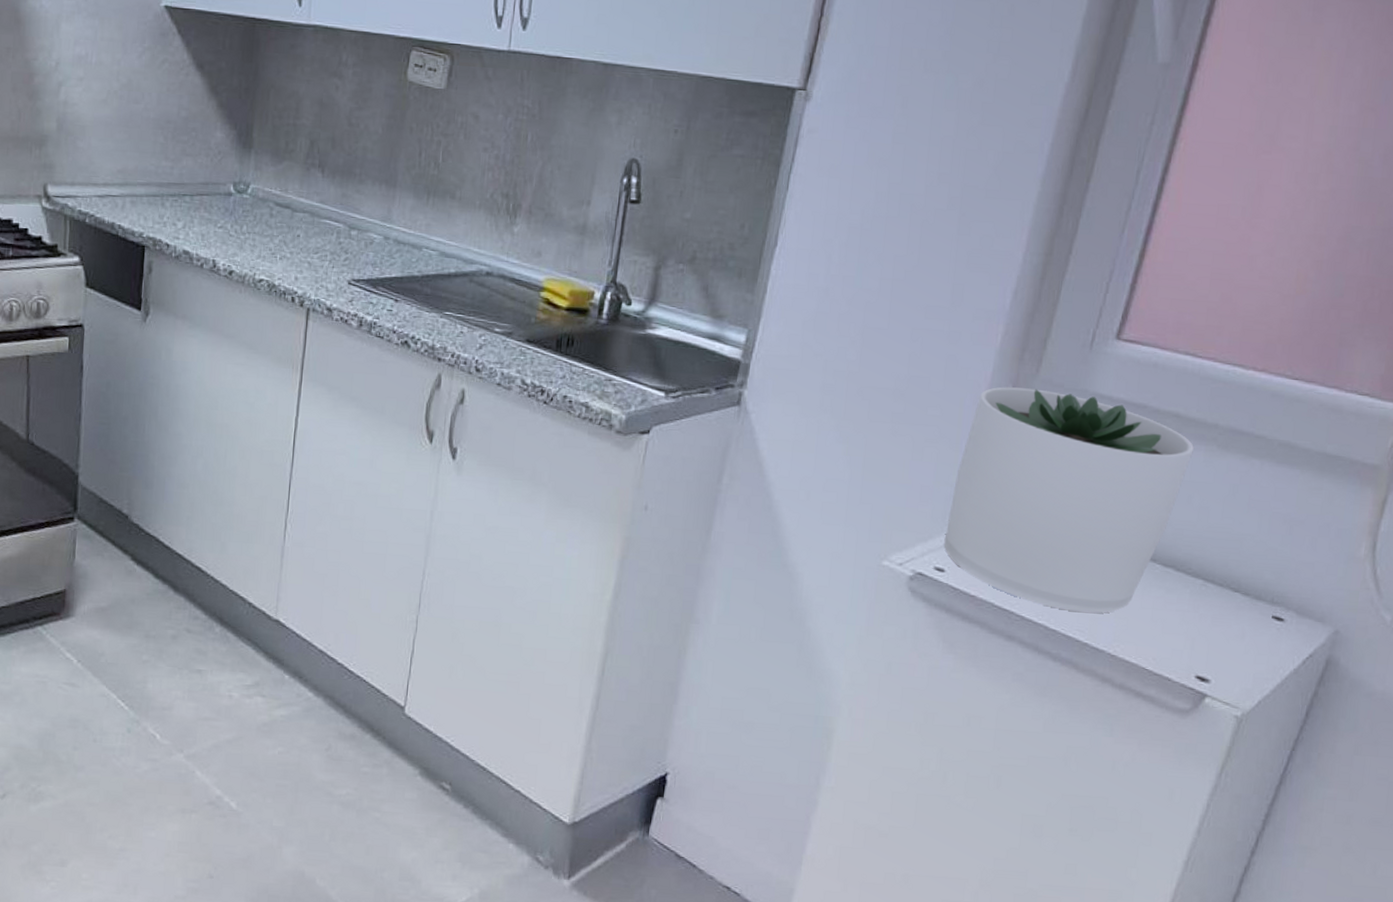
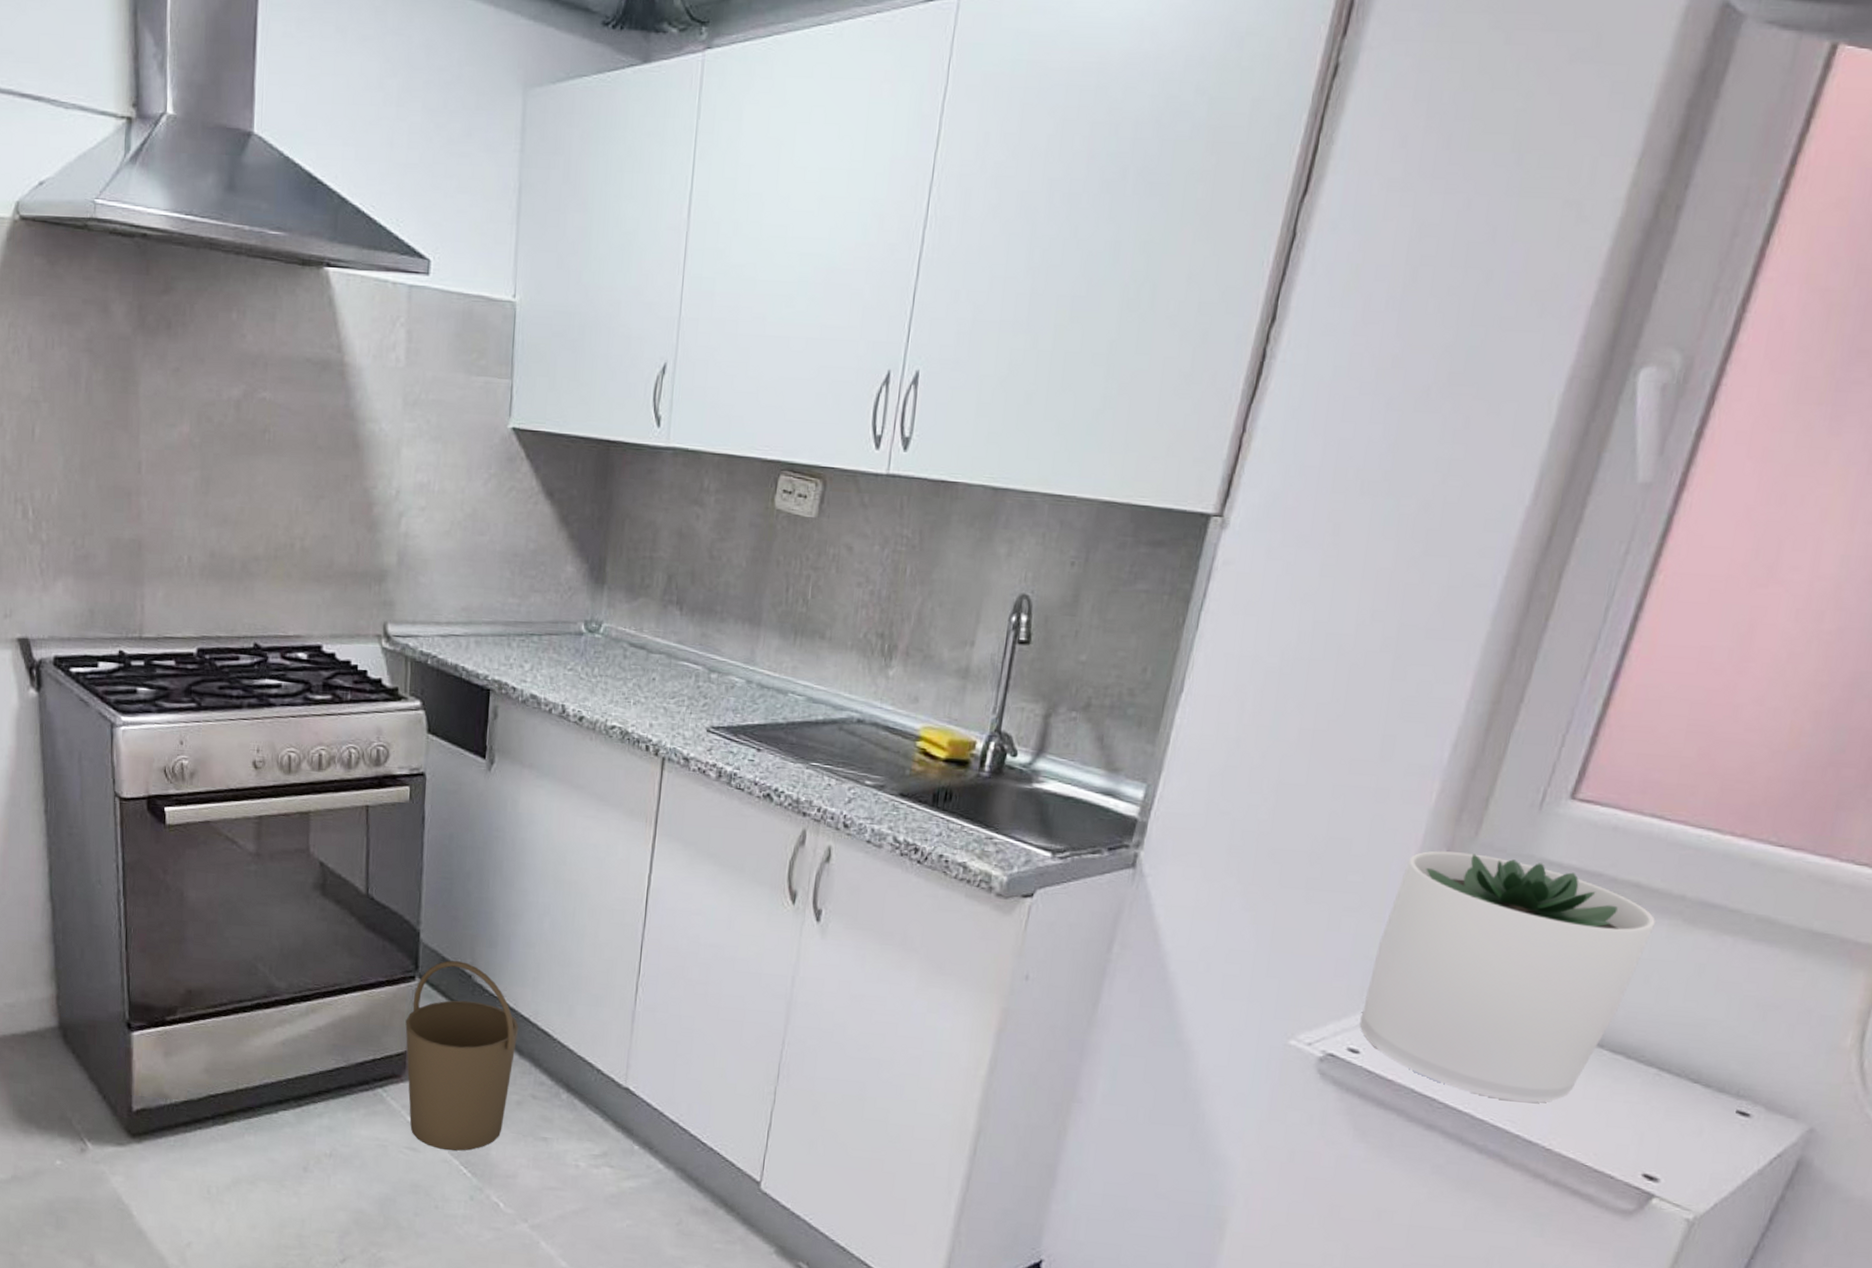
bucket: none [64,502,174,685] -> present [405,960,519,1151]

